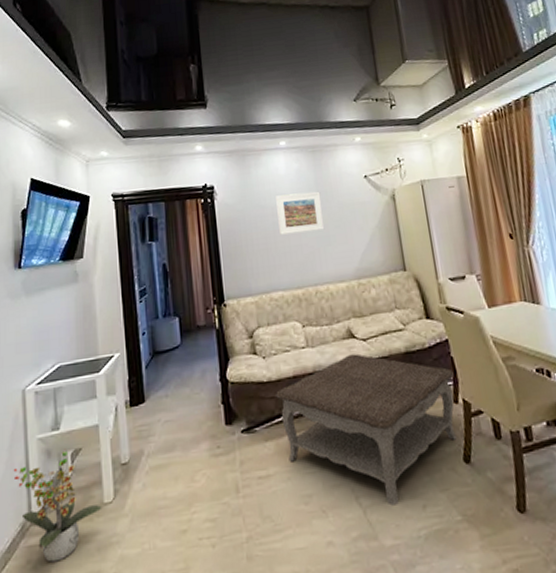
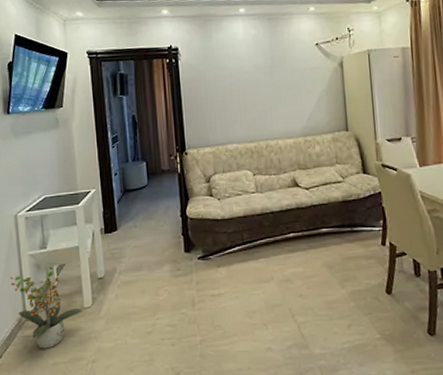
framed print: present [276,191,325,235] -> none [234,56,277,94]
coffee table: present [276,353,457,506] -> none [228,200,384,323]

